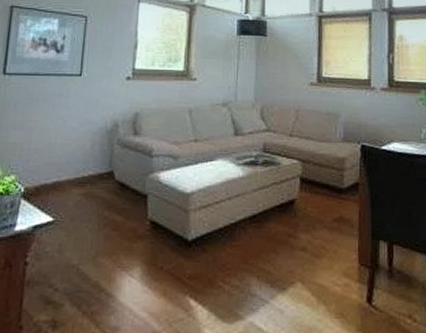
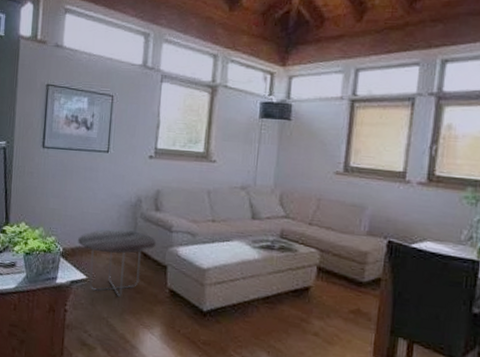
side table: none [43,159,136,237] -> present [78,229,157,297]

